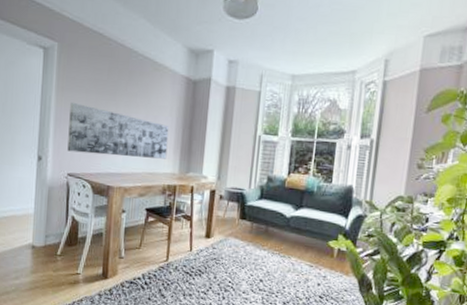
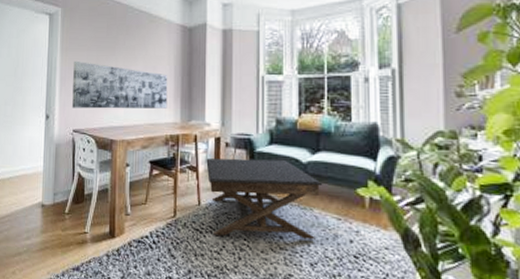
coffee table: none [200,209,302,283] -> present [206,158,323,240]

